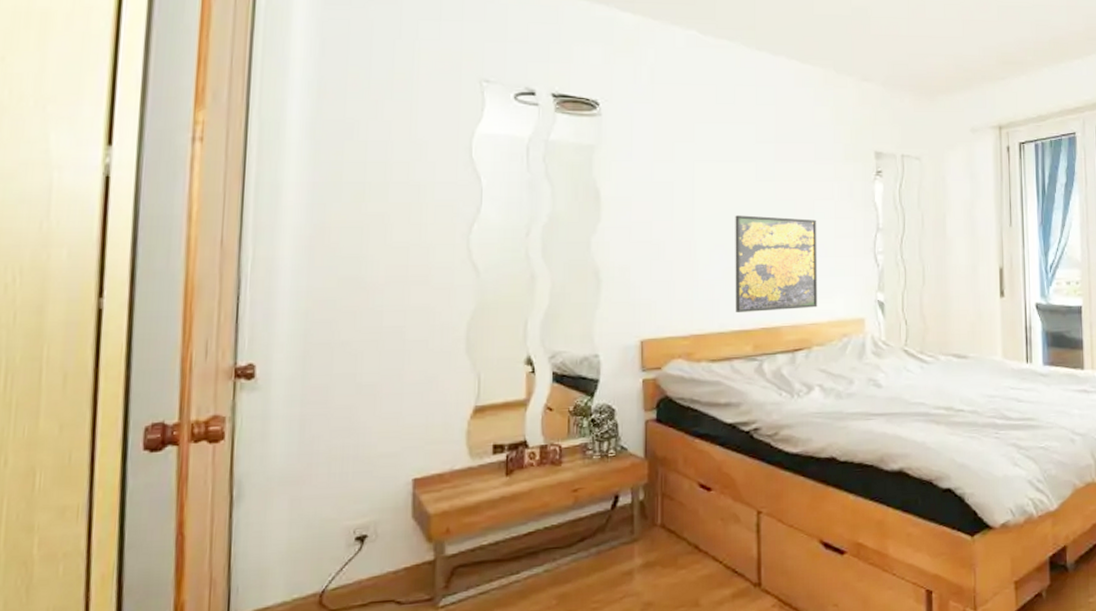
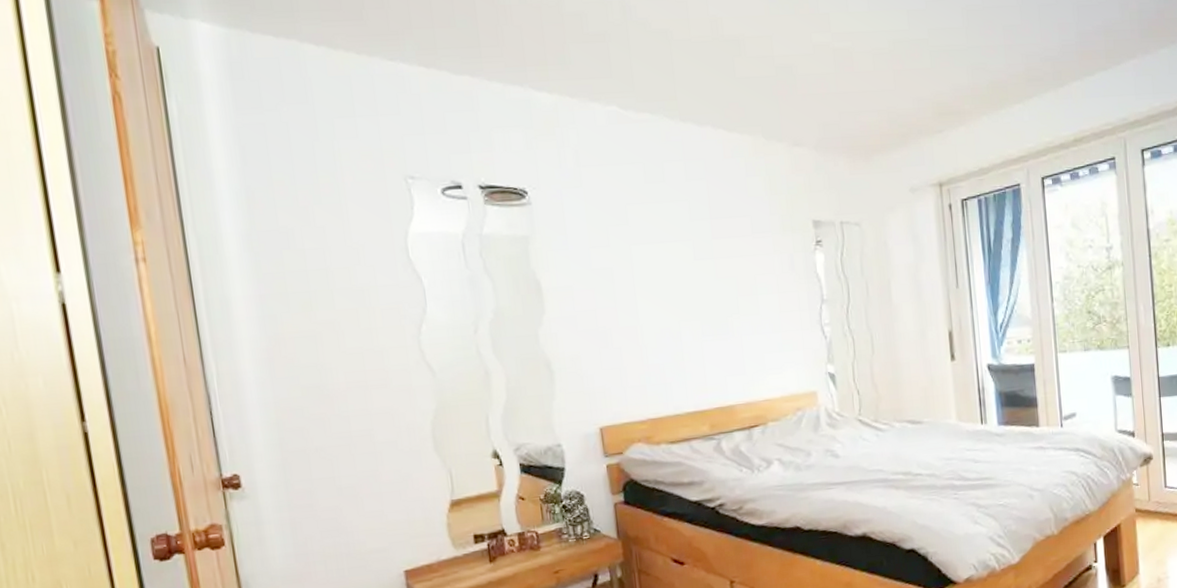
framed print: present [735,215,818,312] -> none [678,295,769,394]

